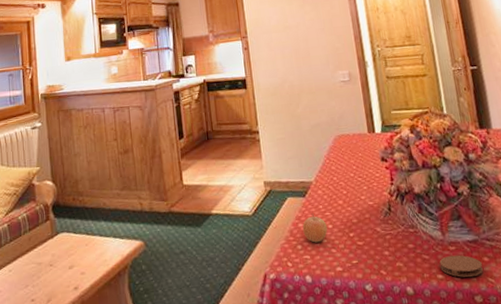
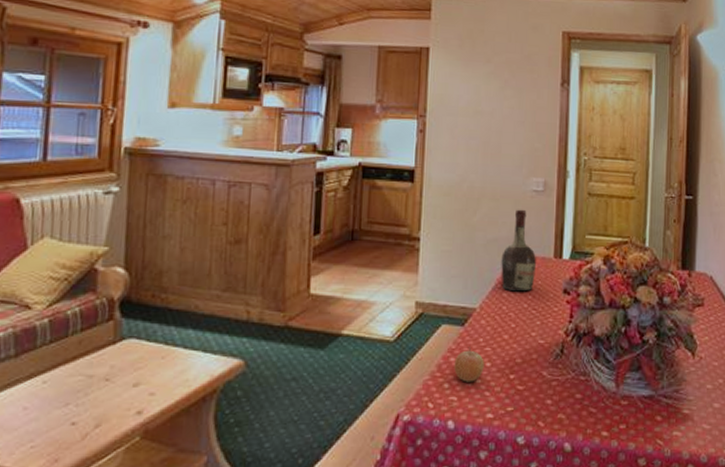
cognac bottle: none [325,97,356,165] -> present [501,209,537,292]
coaster: present [439,255,483,277] -> none [607,411,653,437]

